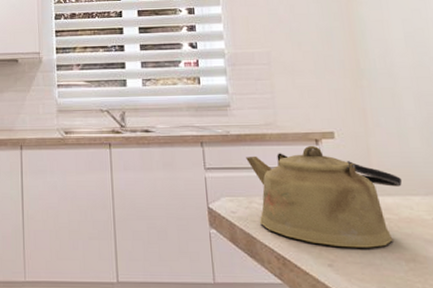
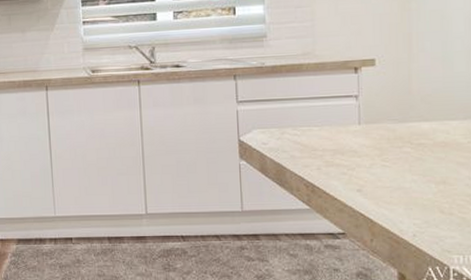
kettle: present [246,145,403,248] -> none [280,73,442,173]

